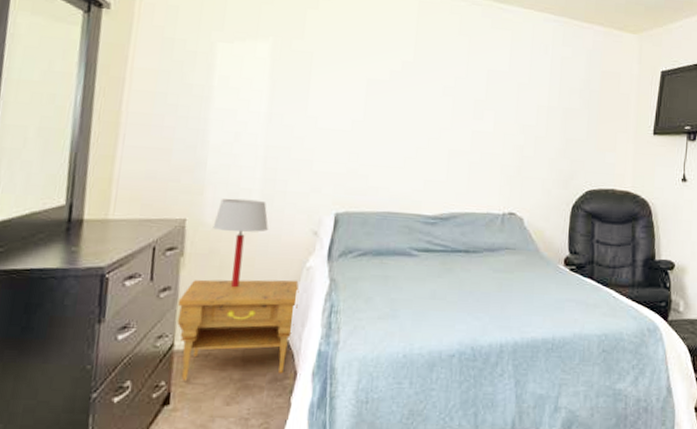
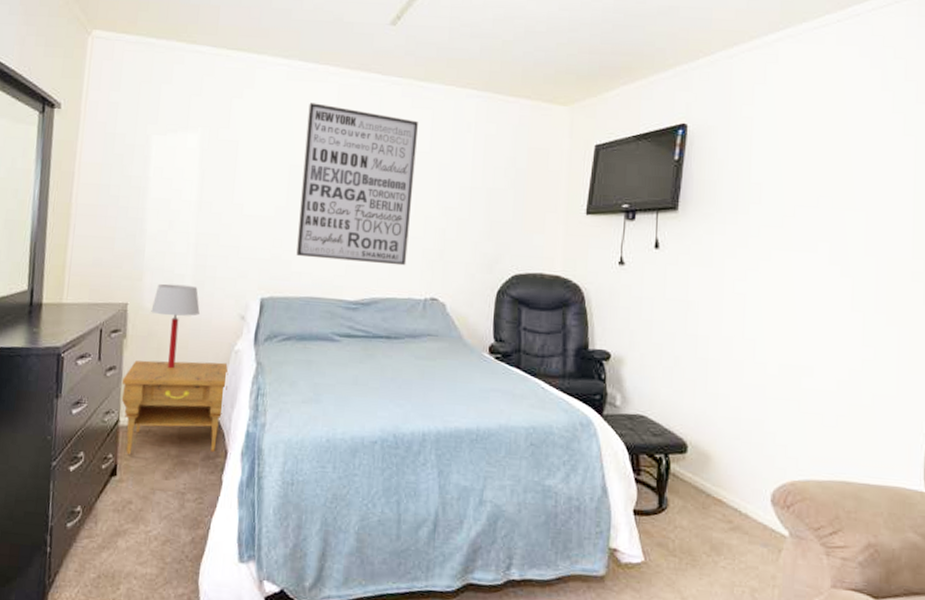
wall art: none [373,18,498,181] -> present [296,103,418,266]

